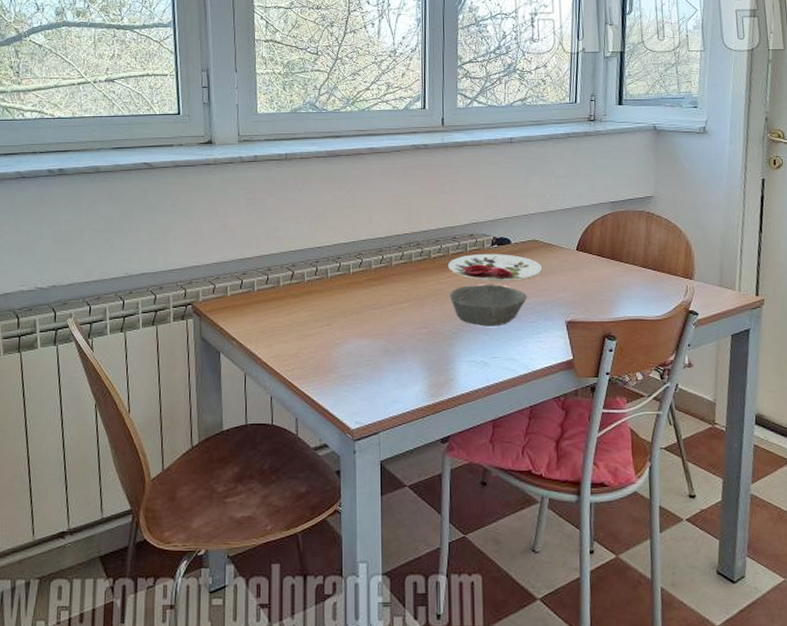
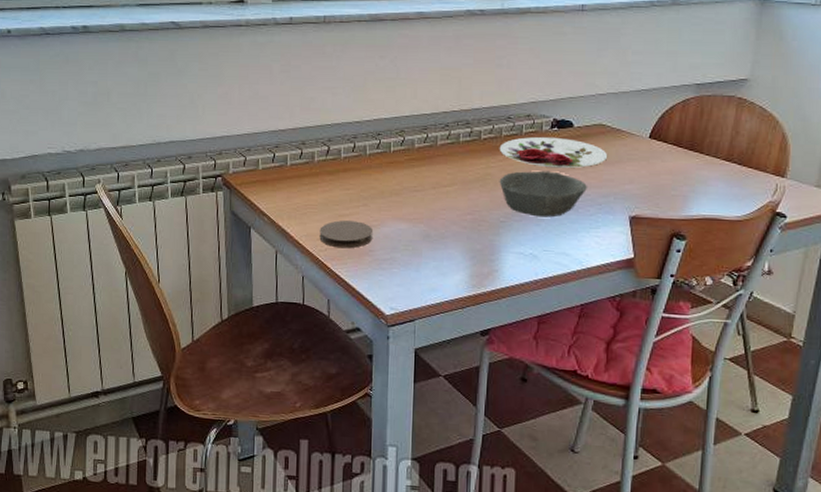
coaster: none [286,340,337,367] -> present [319,220,374,249]

